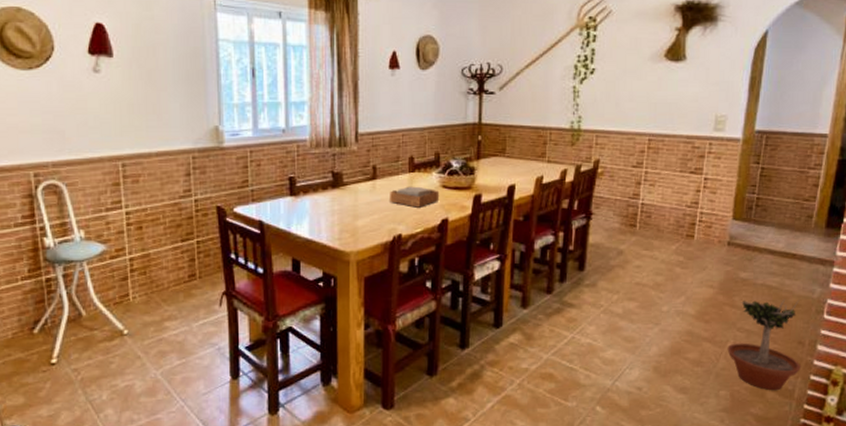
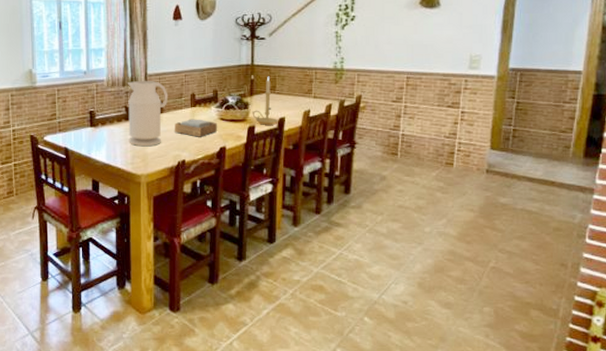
water jug: none [334,141,383,219] -> present [127,81,169,147]
candle holder: none [478,137,508,193] -> present [252,76,278,125]
potted tree: present [727,298,801,391] -> none [489,223,564,310]

